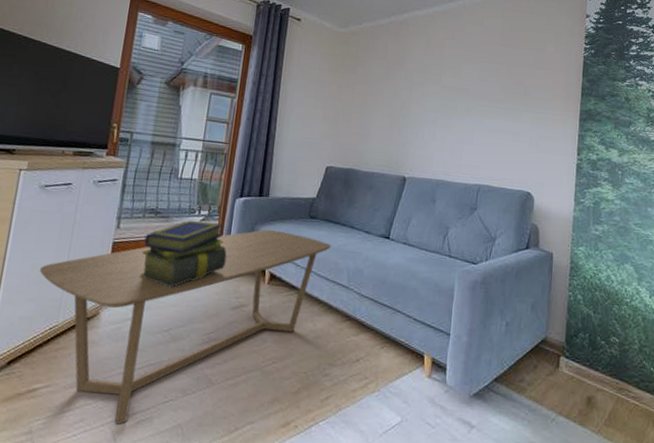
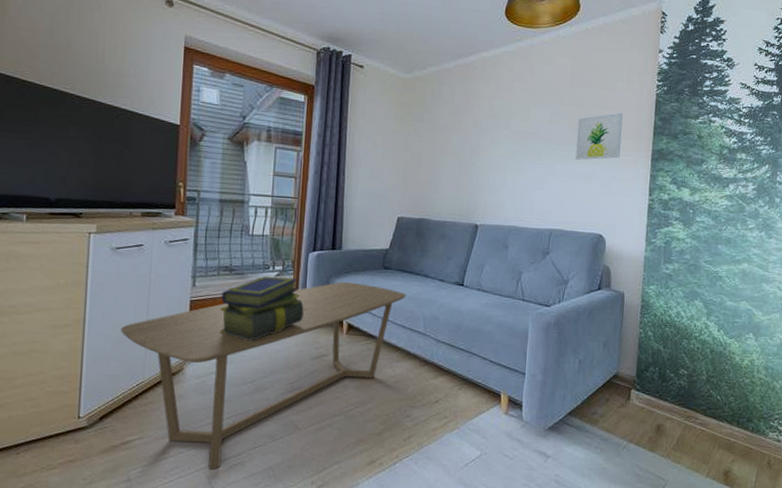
wall art: none [505,73,551,118] -> present [576,113,623,160]

